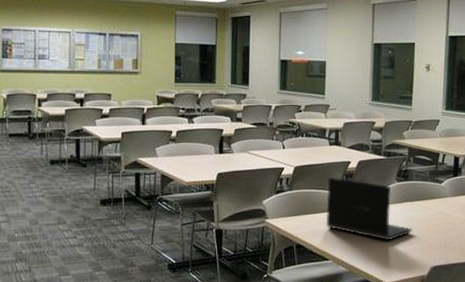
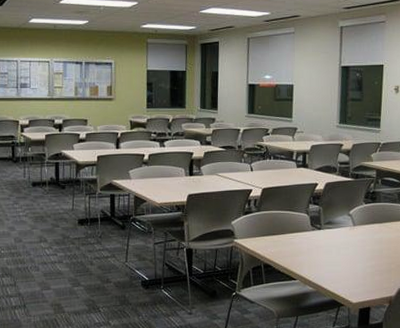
laptop: present [326,177,412,241] -> none [293,199,380,262]

